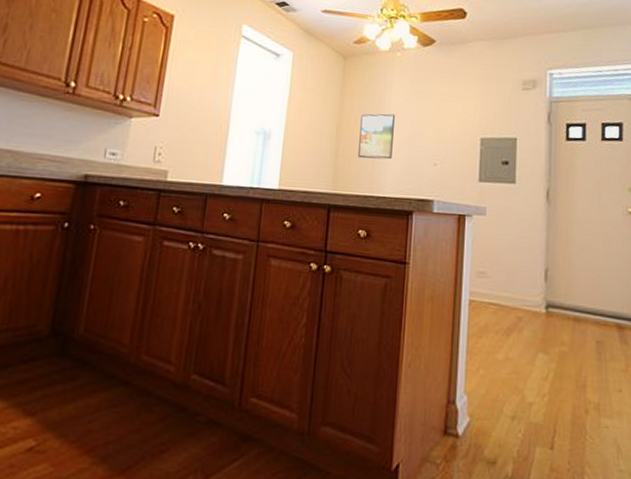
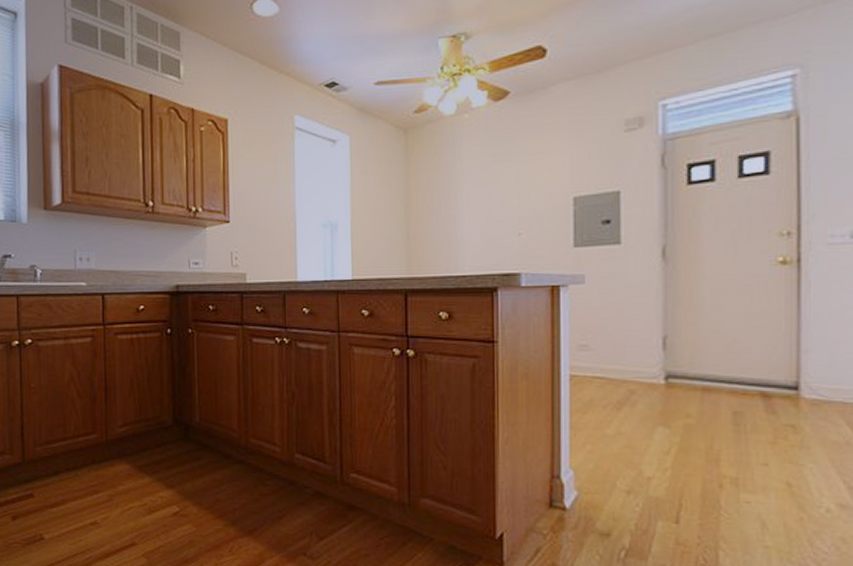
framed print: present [358,113,395,160] -> none [430,185,469,238]

